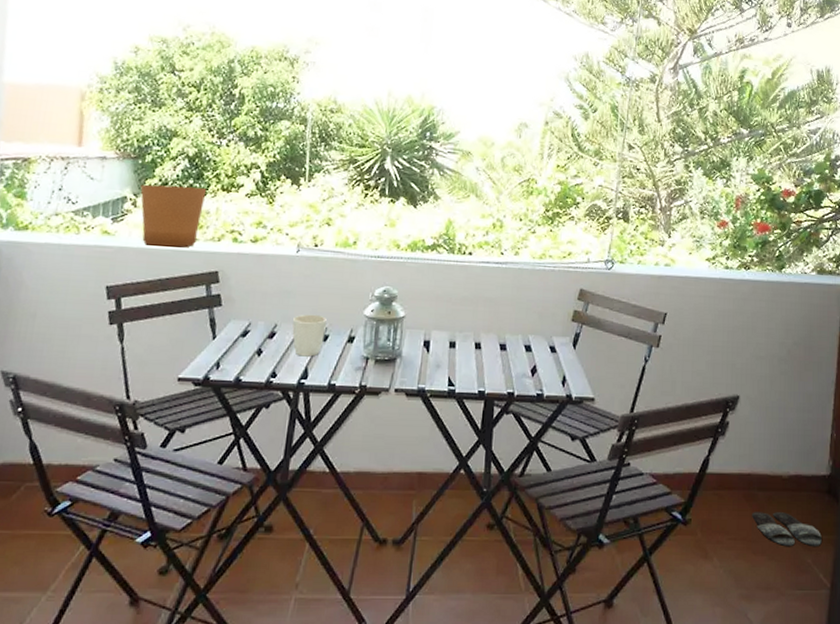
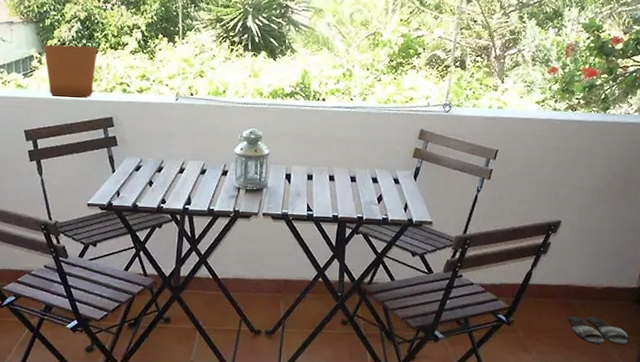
cup: present [292,314,327,357] -> none [176,152,204,187]

